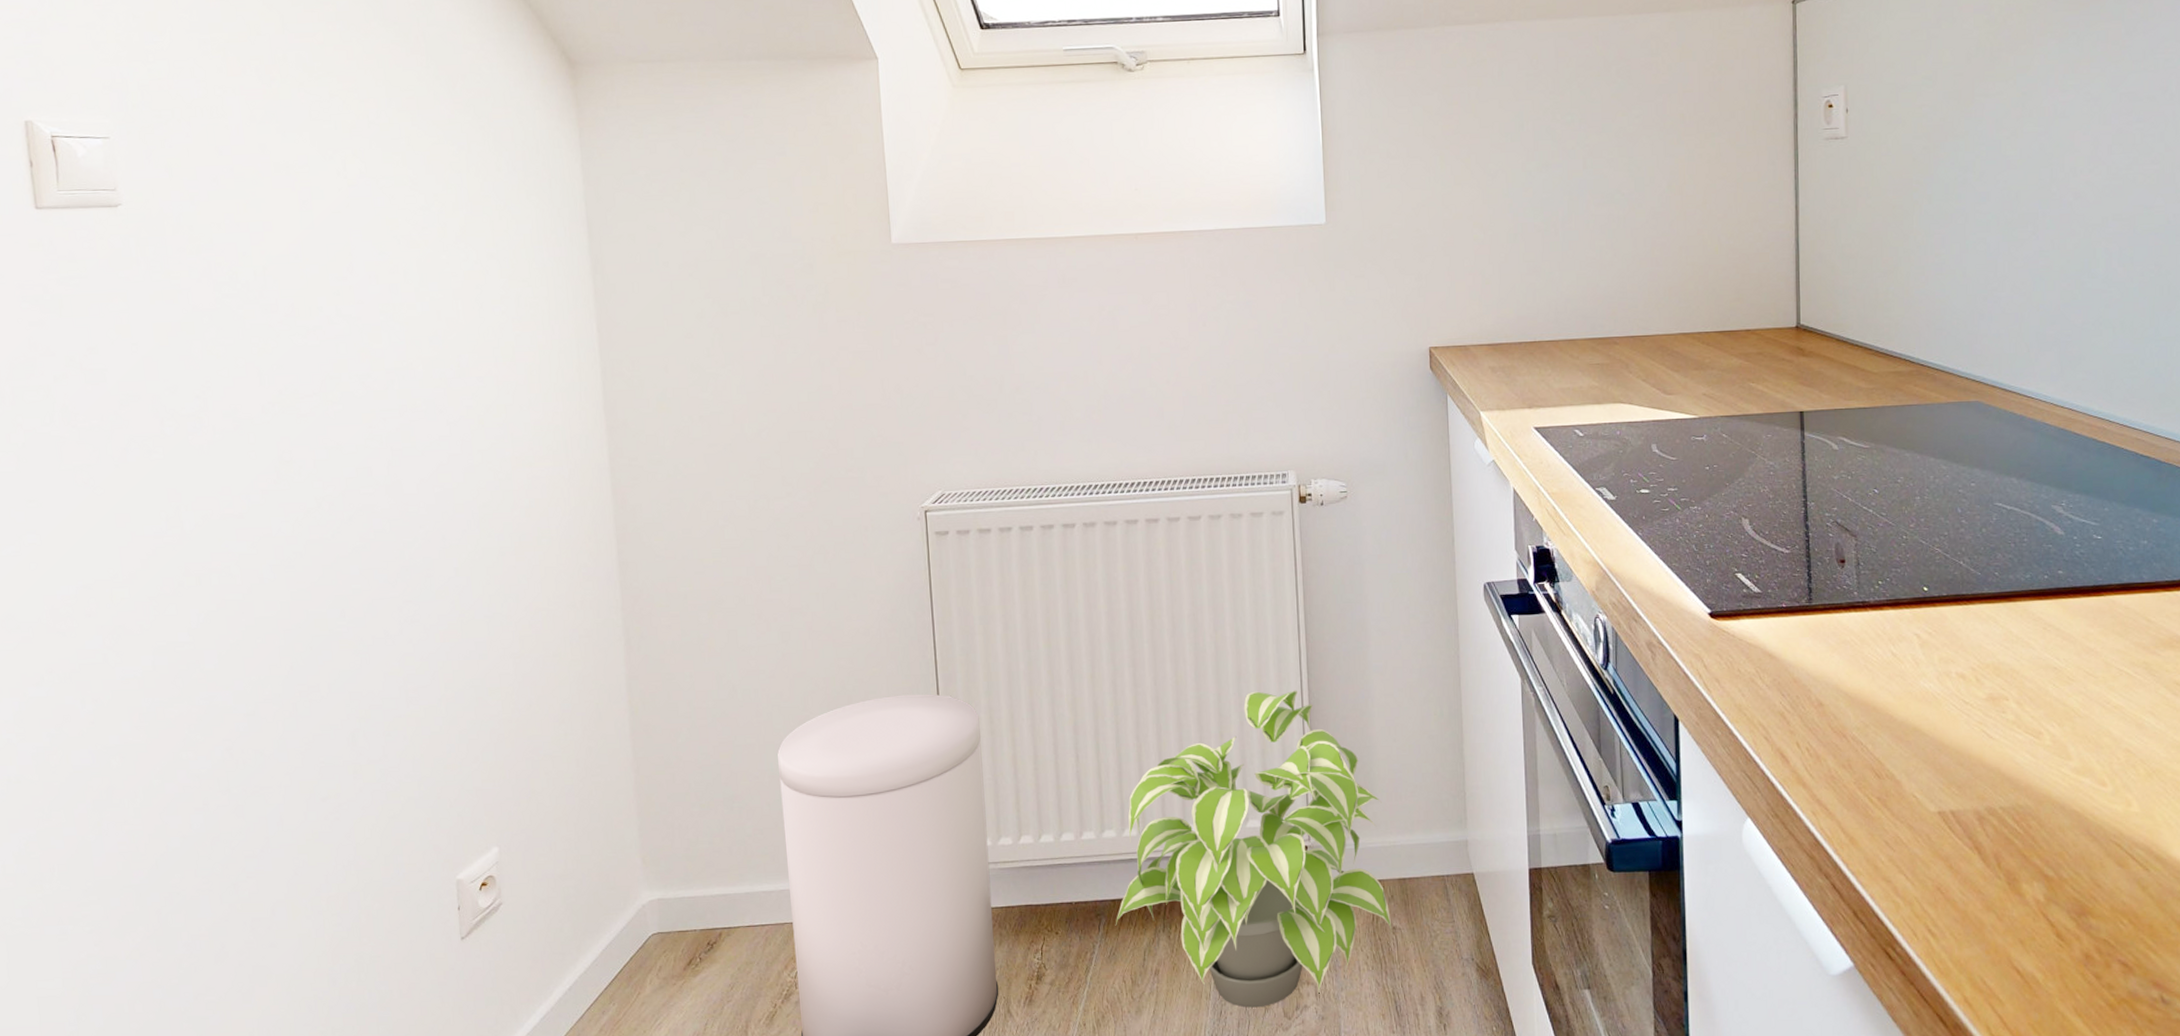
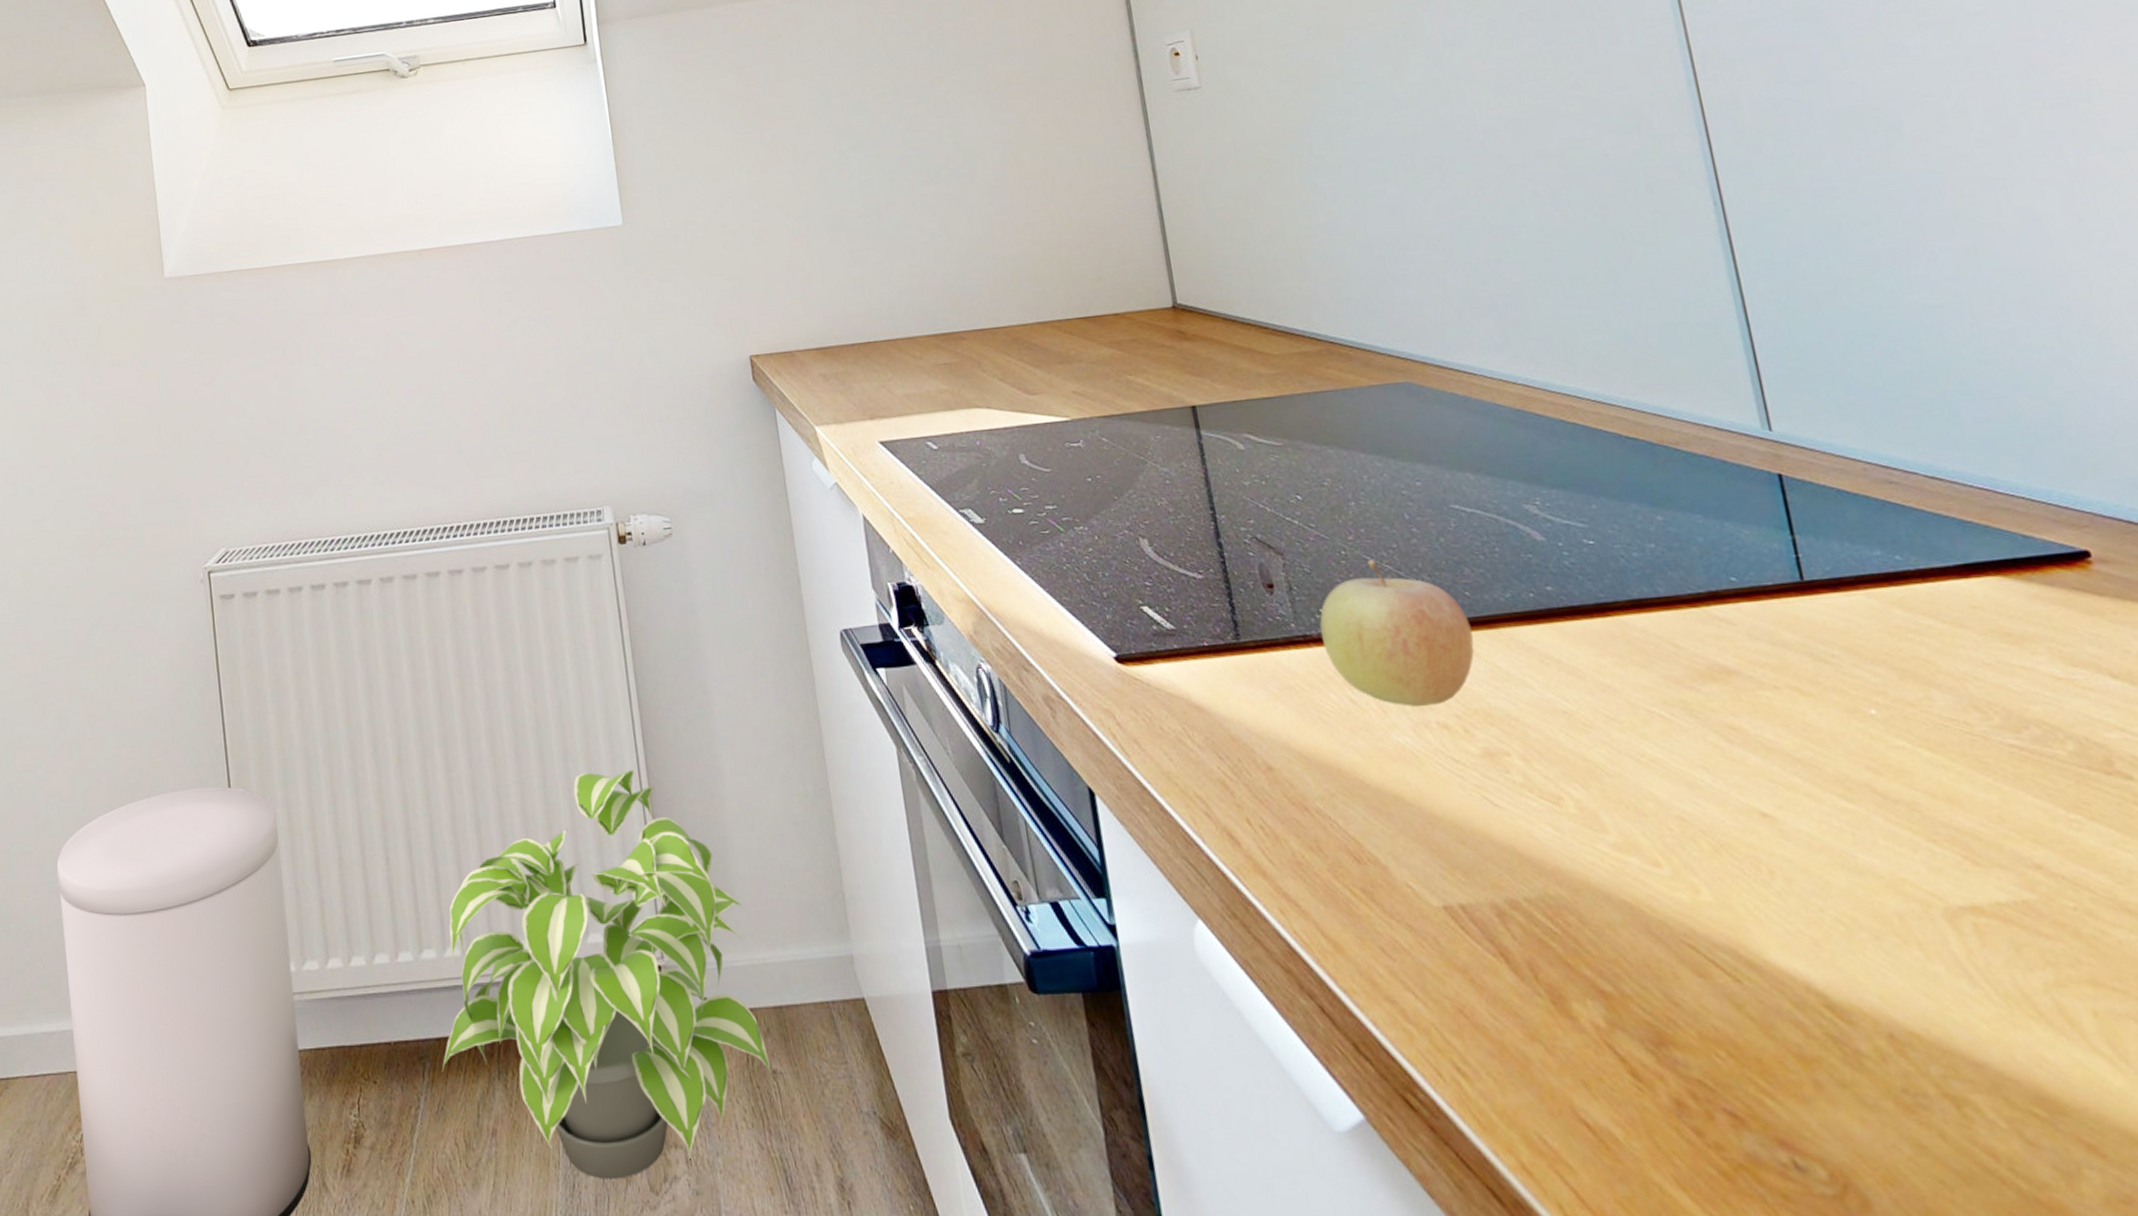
fruit: none [1876,543,1995,661] -> present [1319,559,1475,708]

